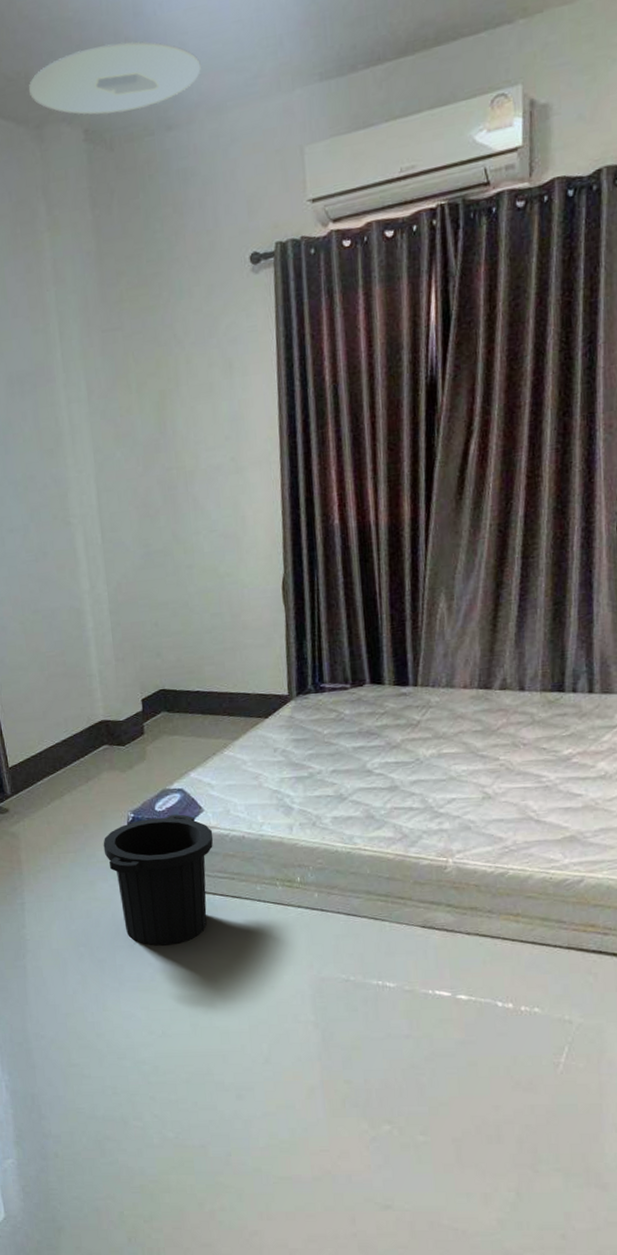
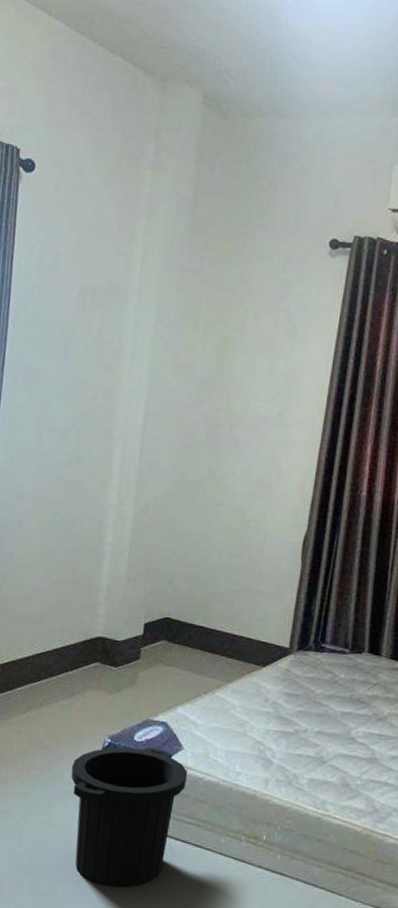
ceiling light: present [28,41,201,115] -> none [161,30,318,93]

